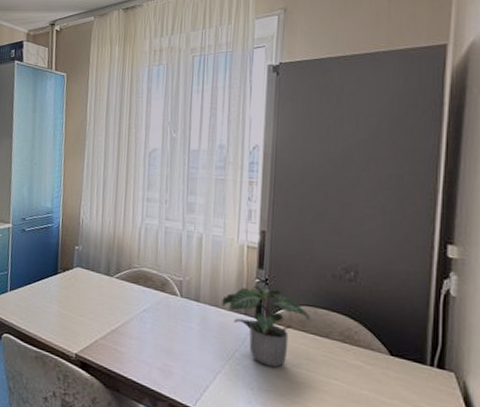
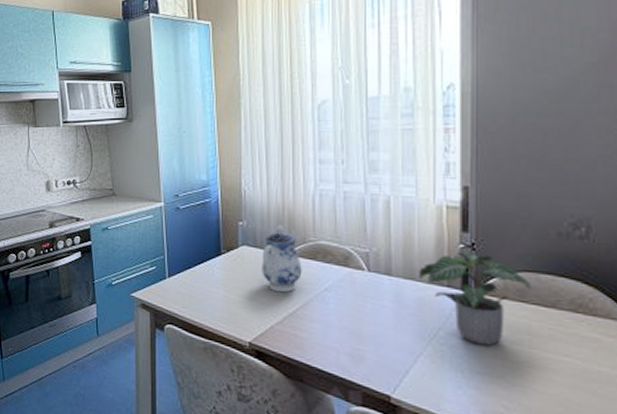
teapot: none [91,251,126,311] -> present [261,224,302,293]

